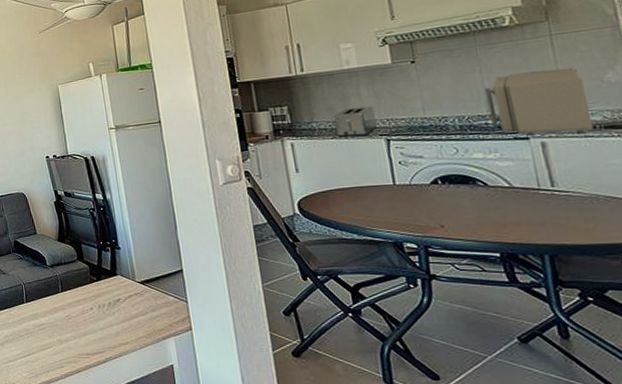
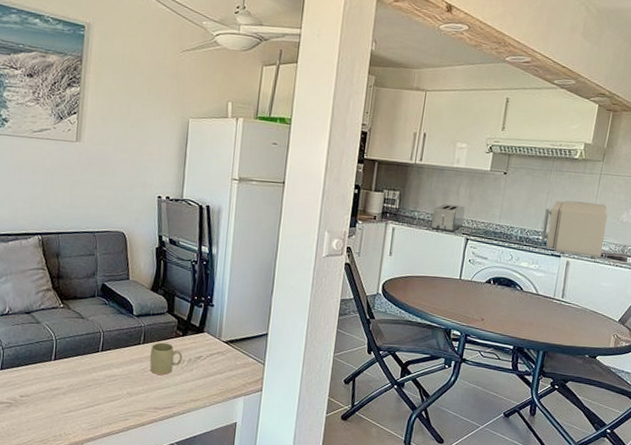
mug: none [70,289,102,320] -> present [149,342,183,375]

